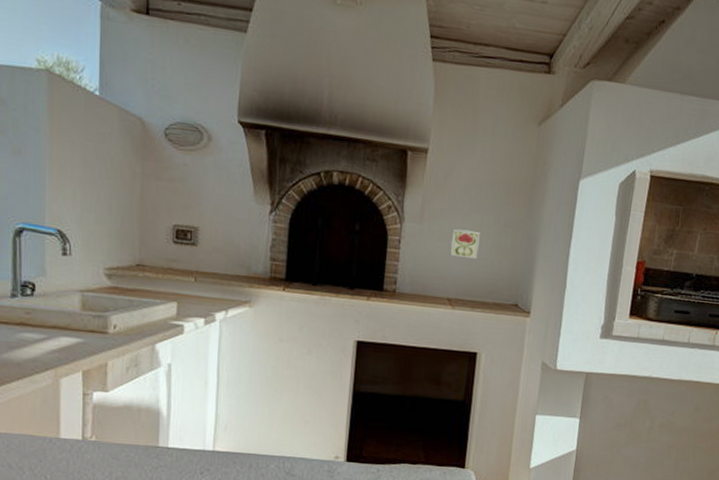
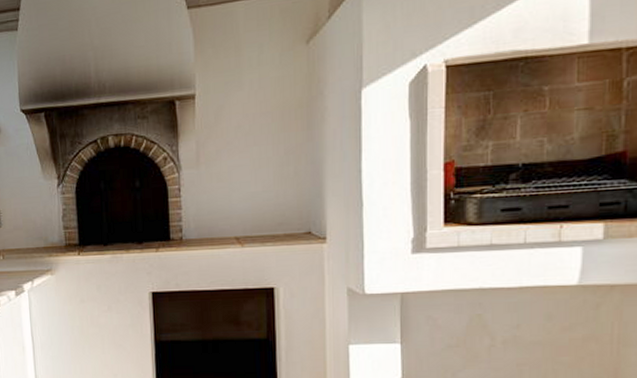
decorative tile: present [450,228,480,260] -> none [231,165,261,195]

